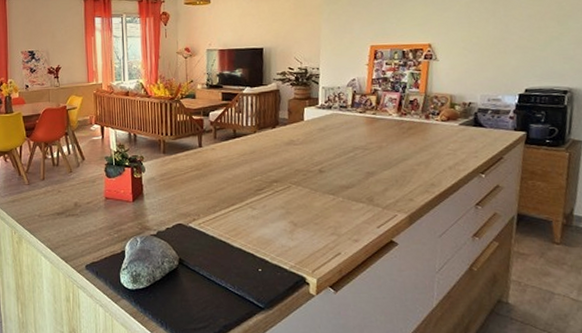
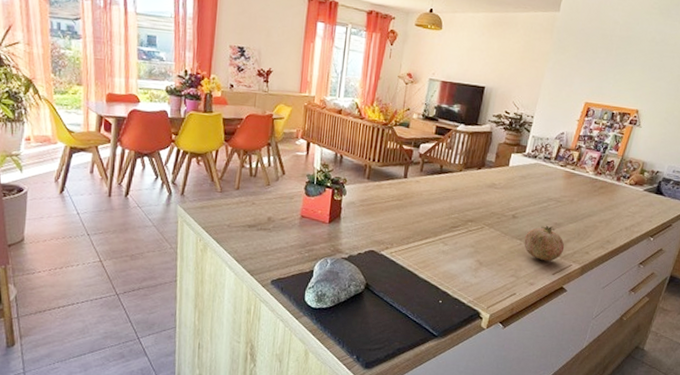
fruit: none [337,175,384,214] -> present [524,225,565,262]

